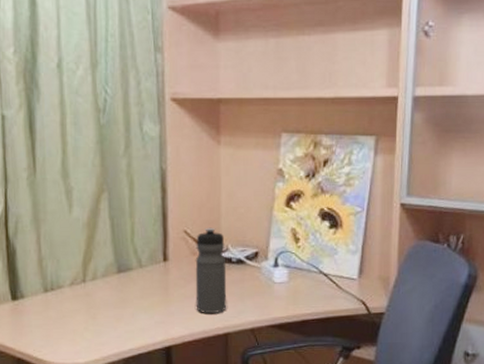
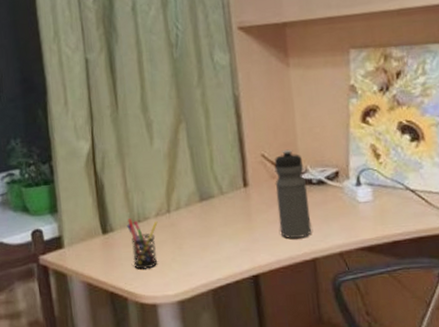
pen holder: none [39,286,72,337] -> present [127,218,158,269]

